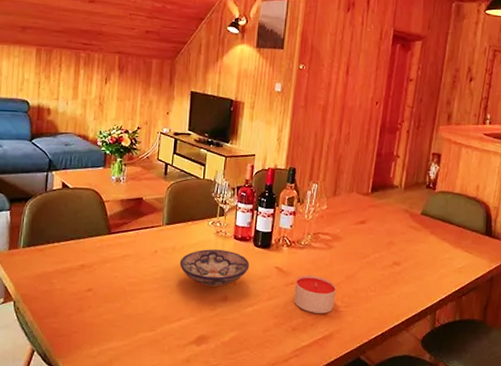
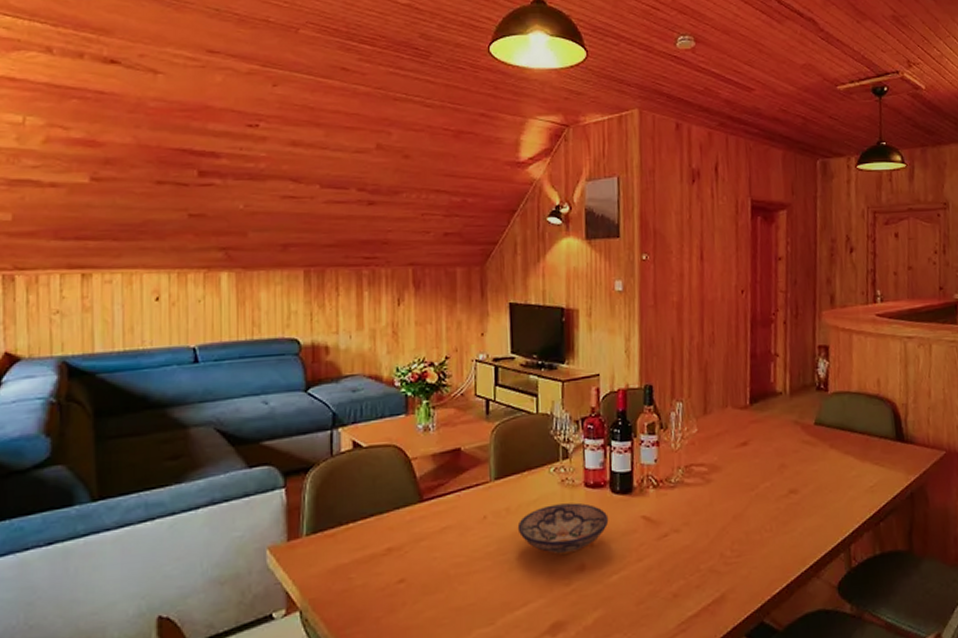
candle: present [293,275,336,314] -> none [669,520,723,571]

